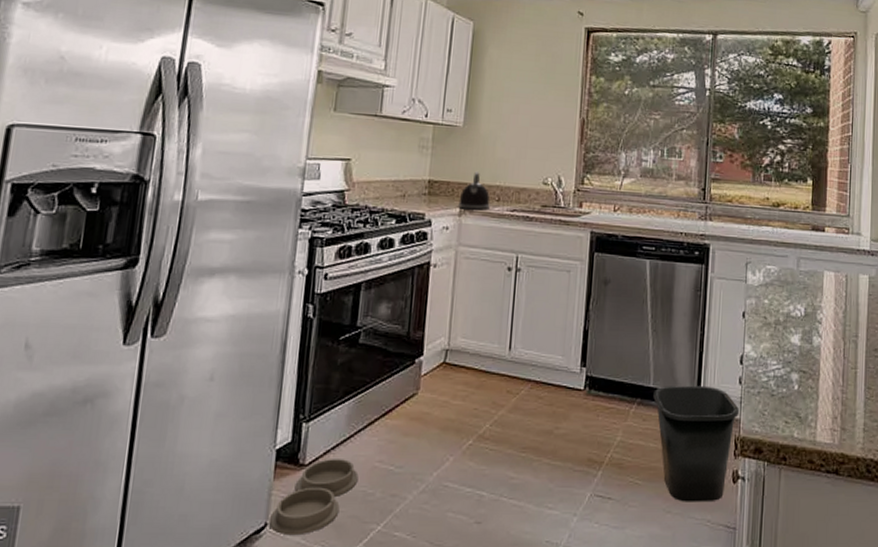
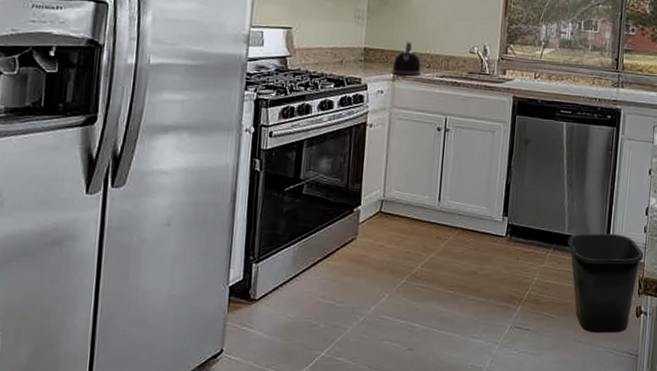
pet bowl: present [268,459,359,536] -> none [224,295,304,360]

